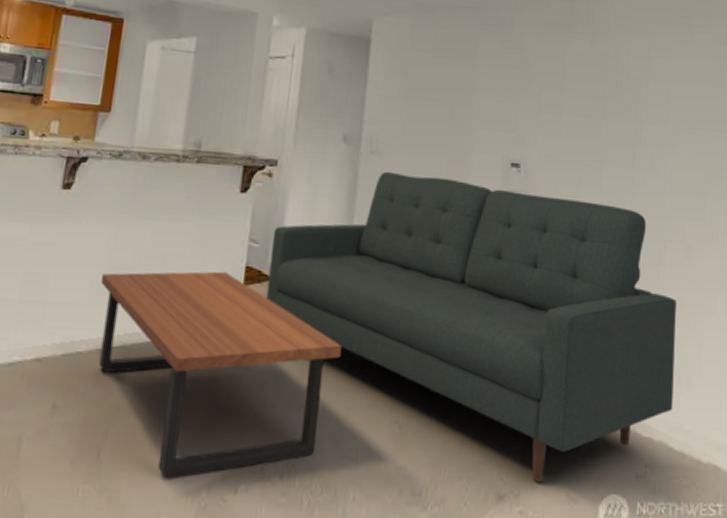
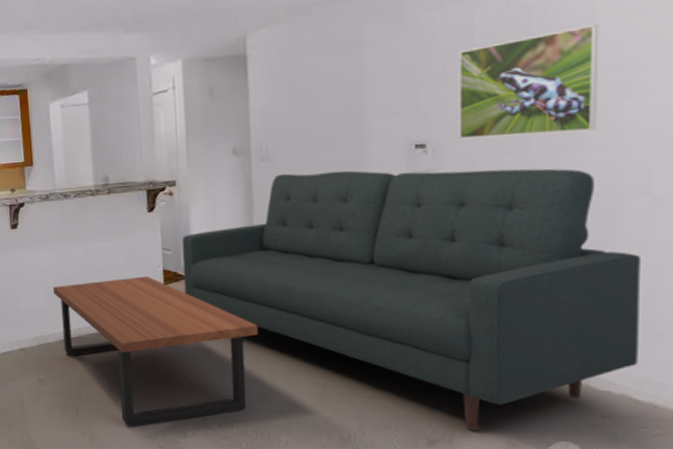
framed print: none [547,80,653,176] -> present [458,24,598,140]

